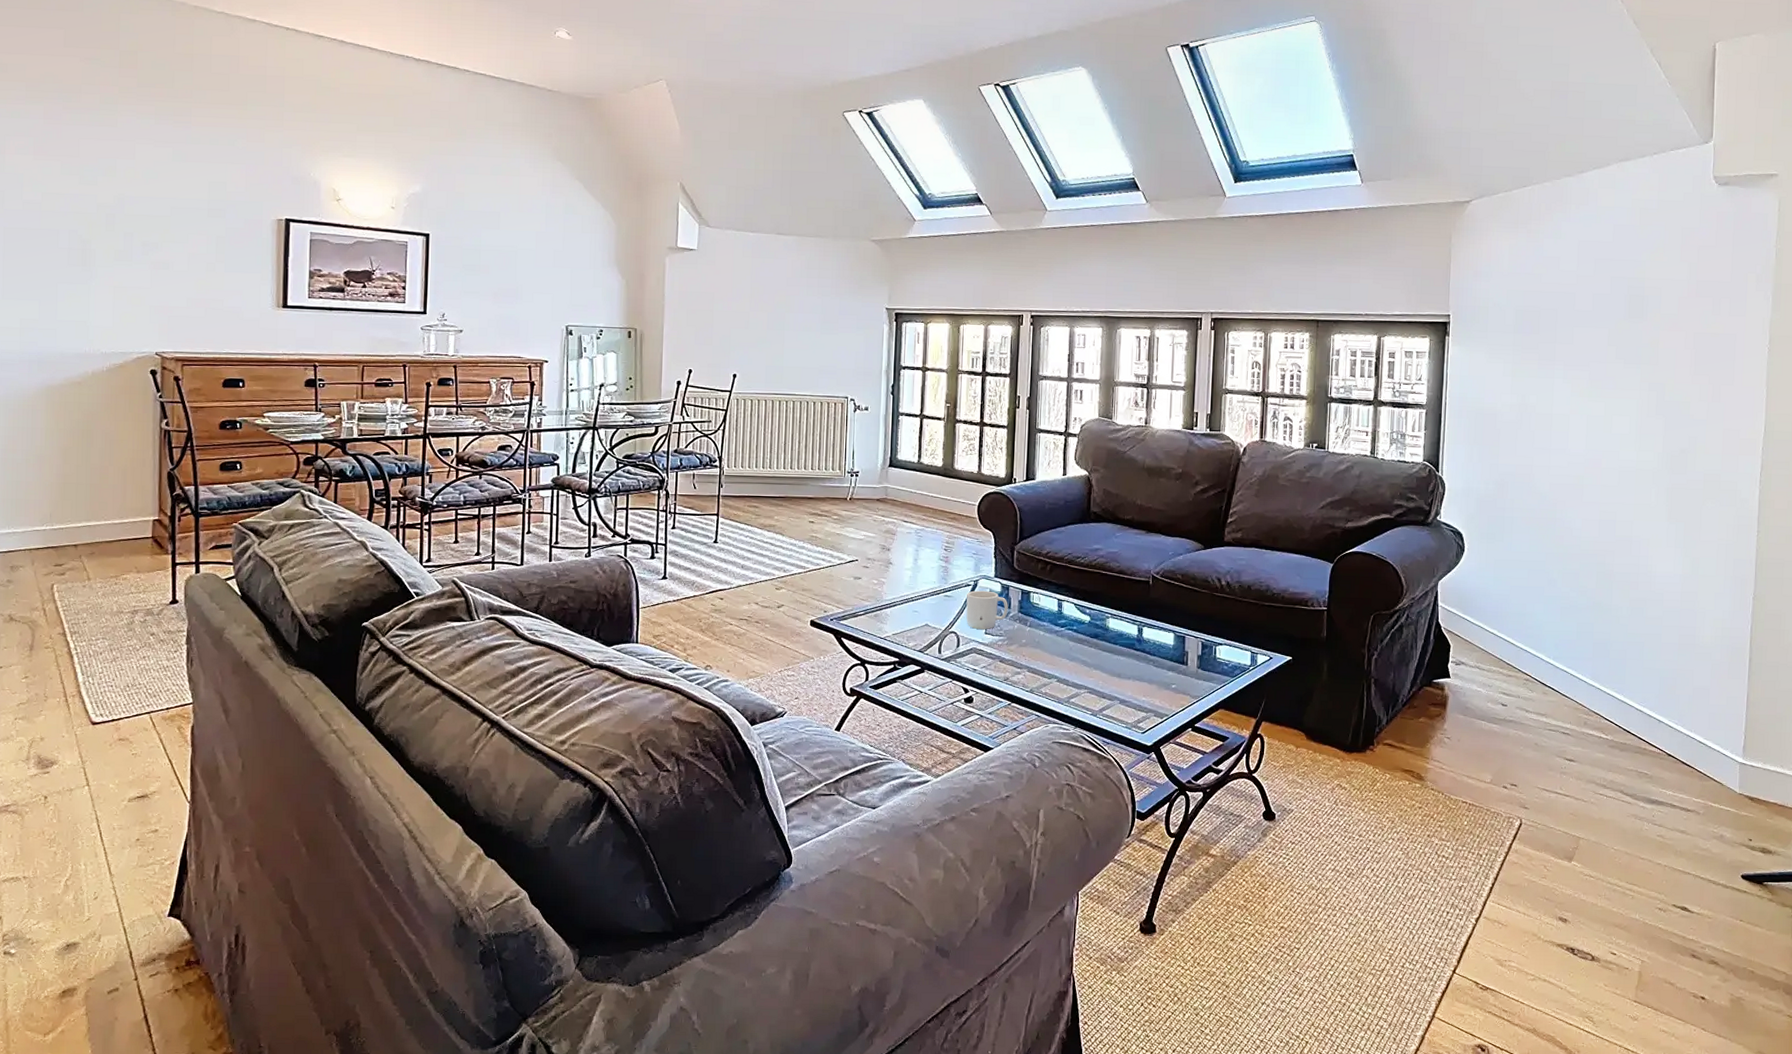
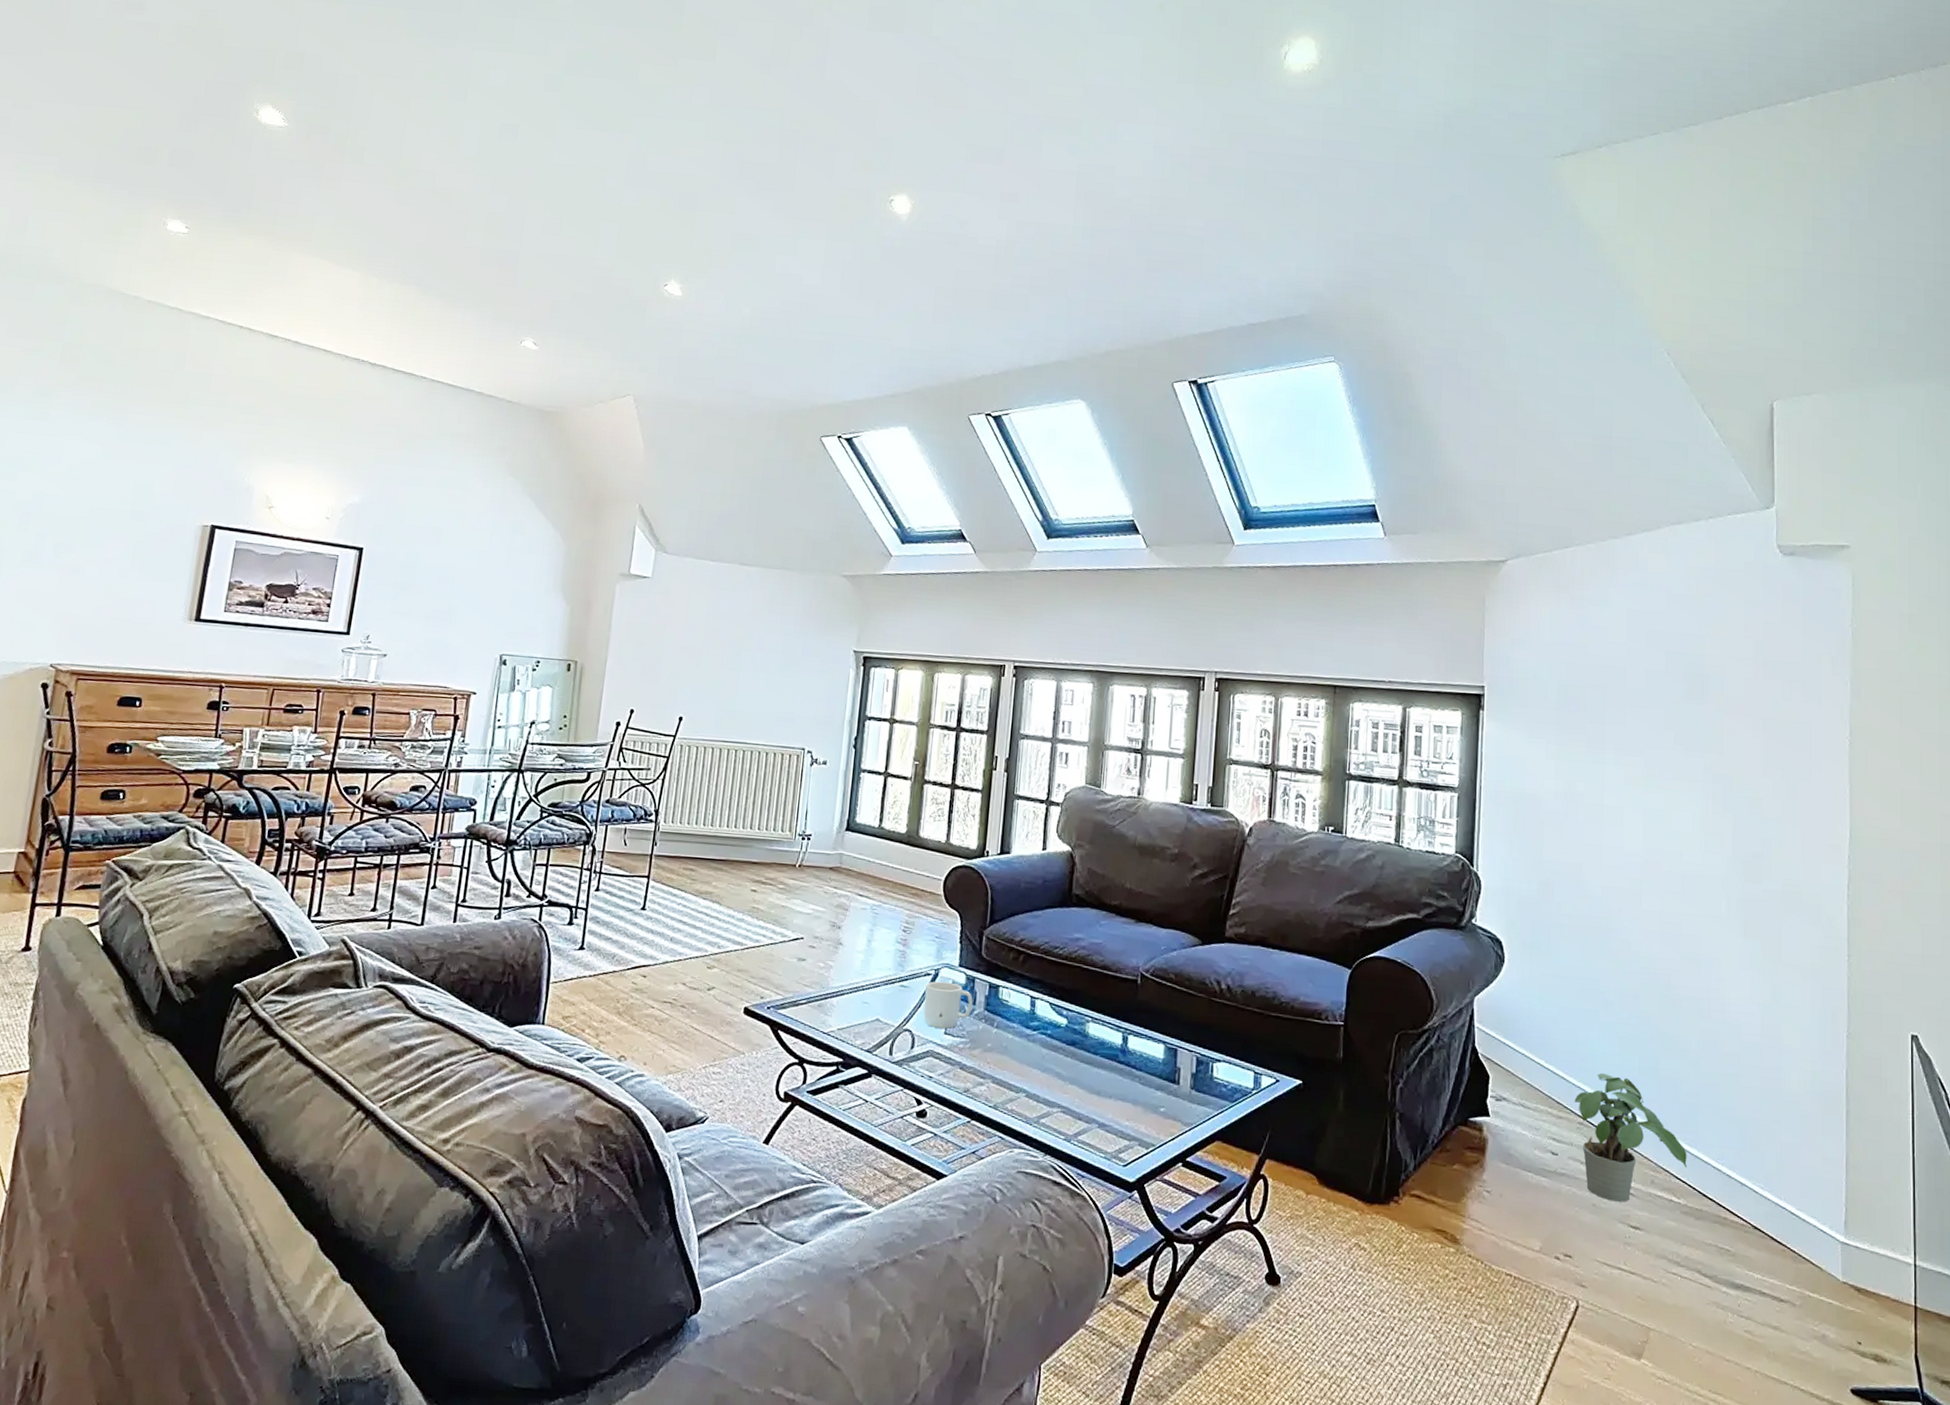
potted plant: none [1521,638,1615,741] -> present [1574,1072,1687,1202]

